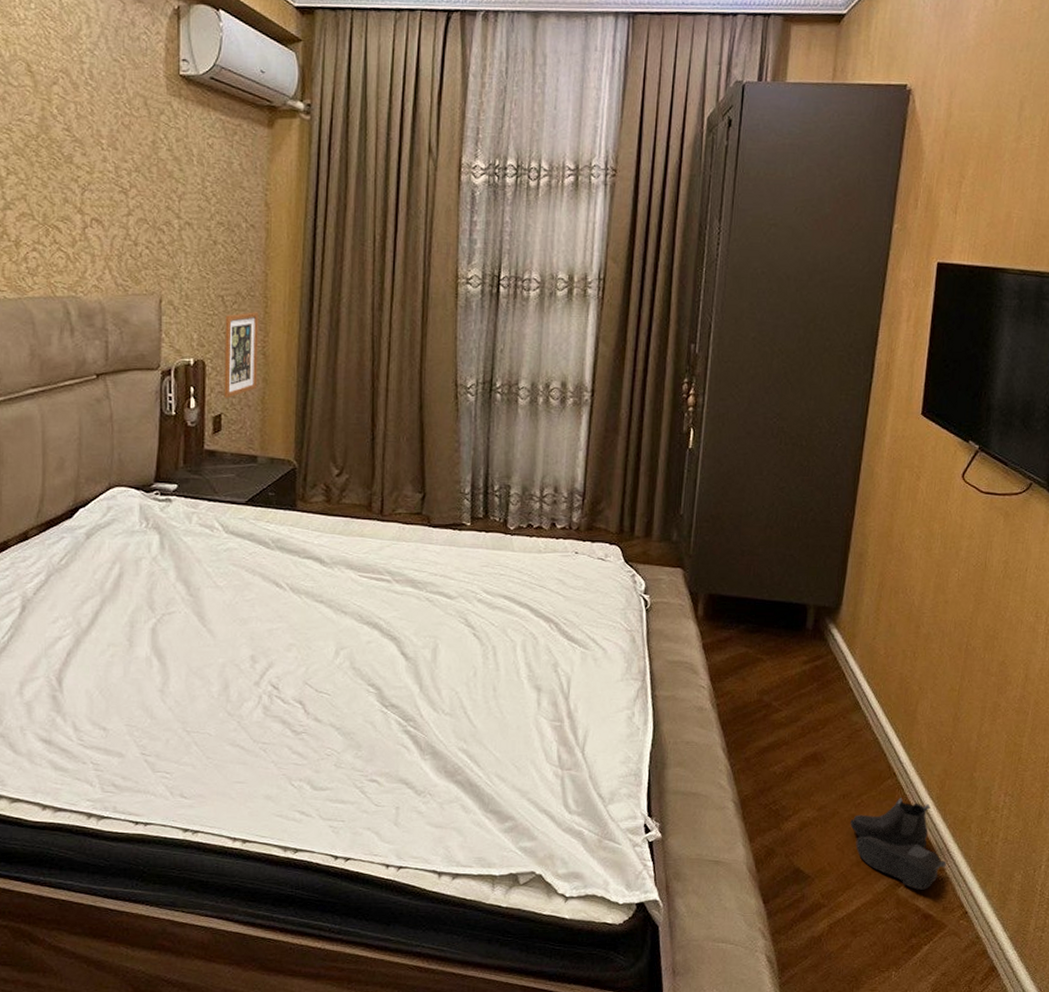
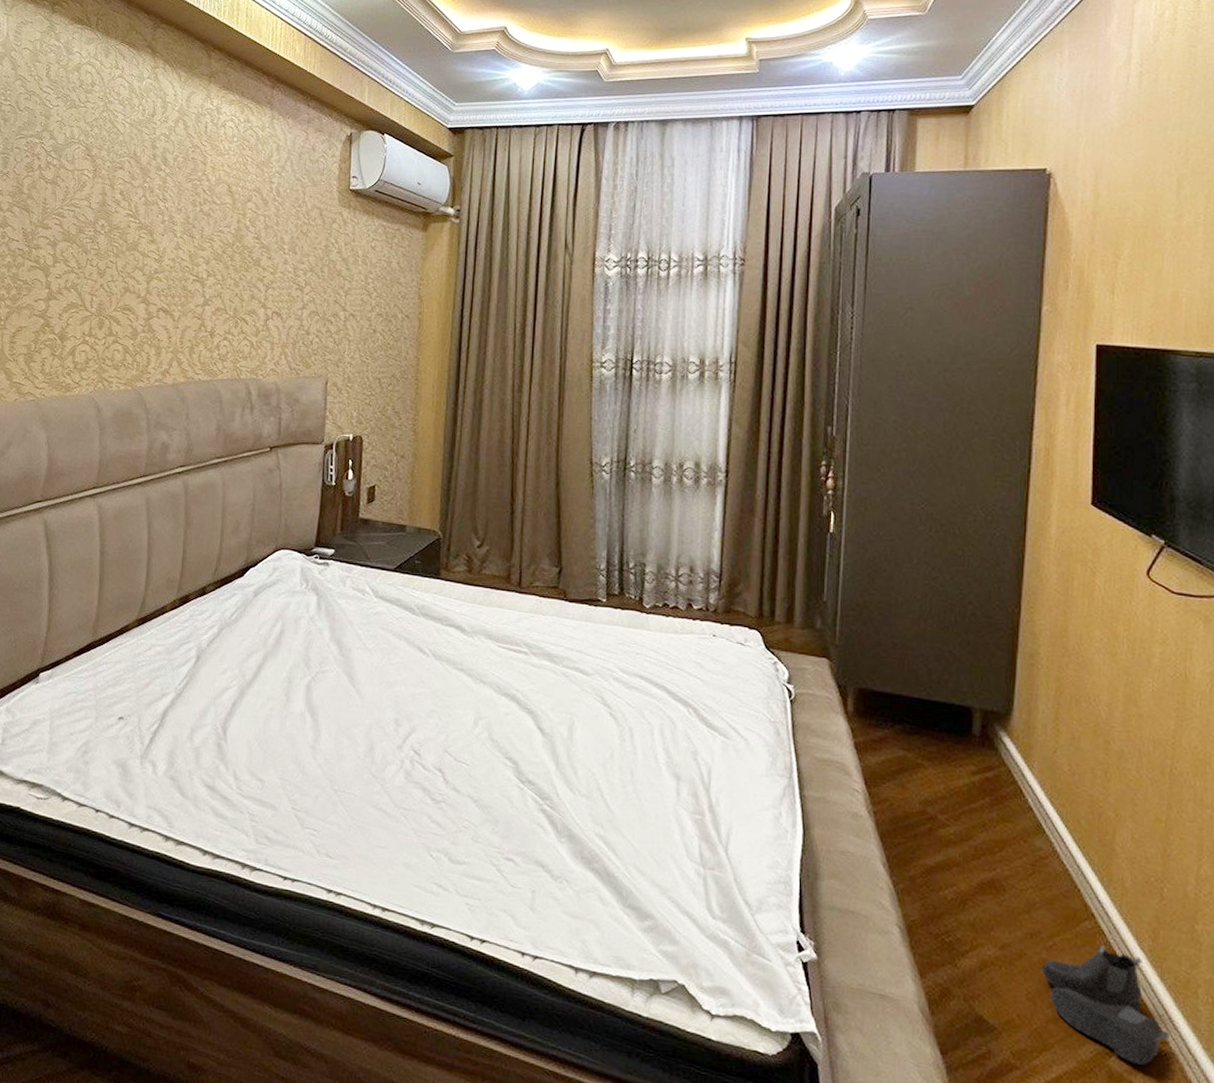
picture frame: present [224,312,258,398] -> none [378,393,410,471]

